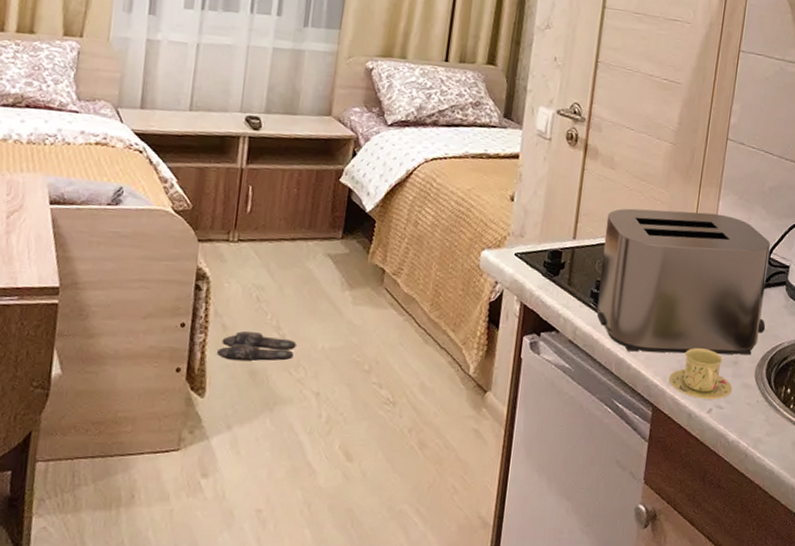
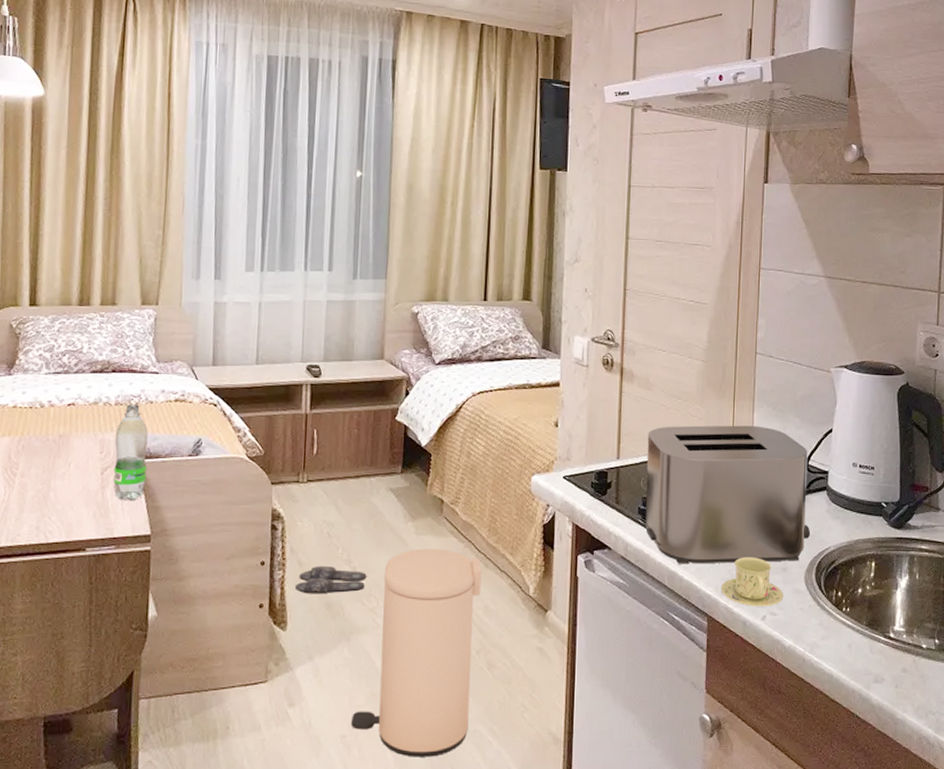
bottle: none [19,144,63,249] -> present [112,404,148,501]
pedal bin: none [268,319,421,536] -> present [351,549,482,757]

